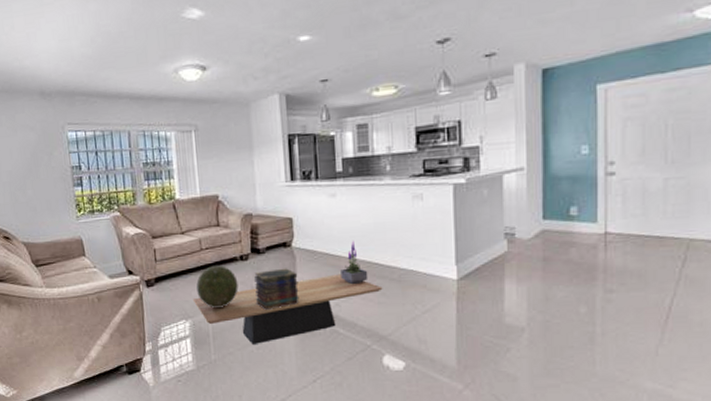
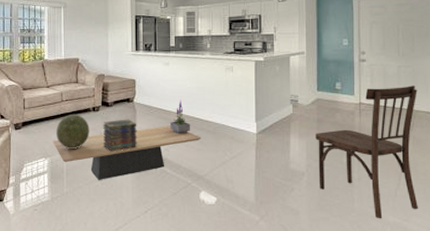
dining chair: none [540,204,694,386] -> present [315,85,418,219]

